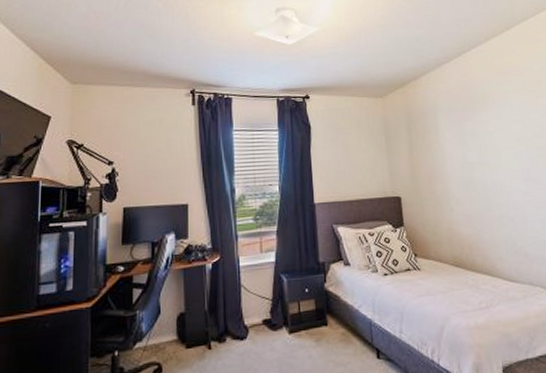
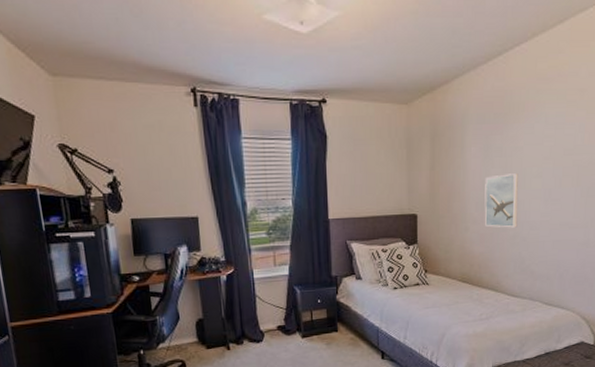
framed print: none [463,155,502,208] -> present [484,173,518,228]

